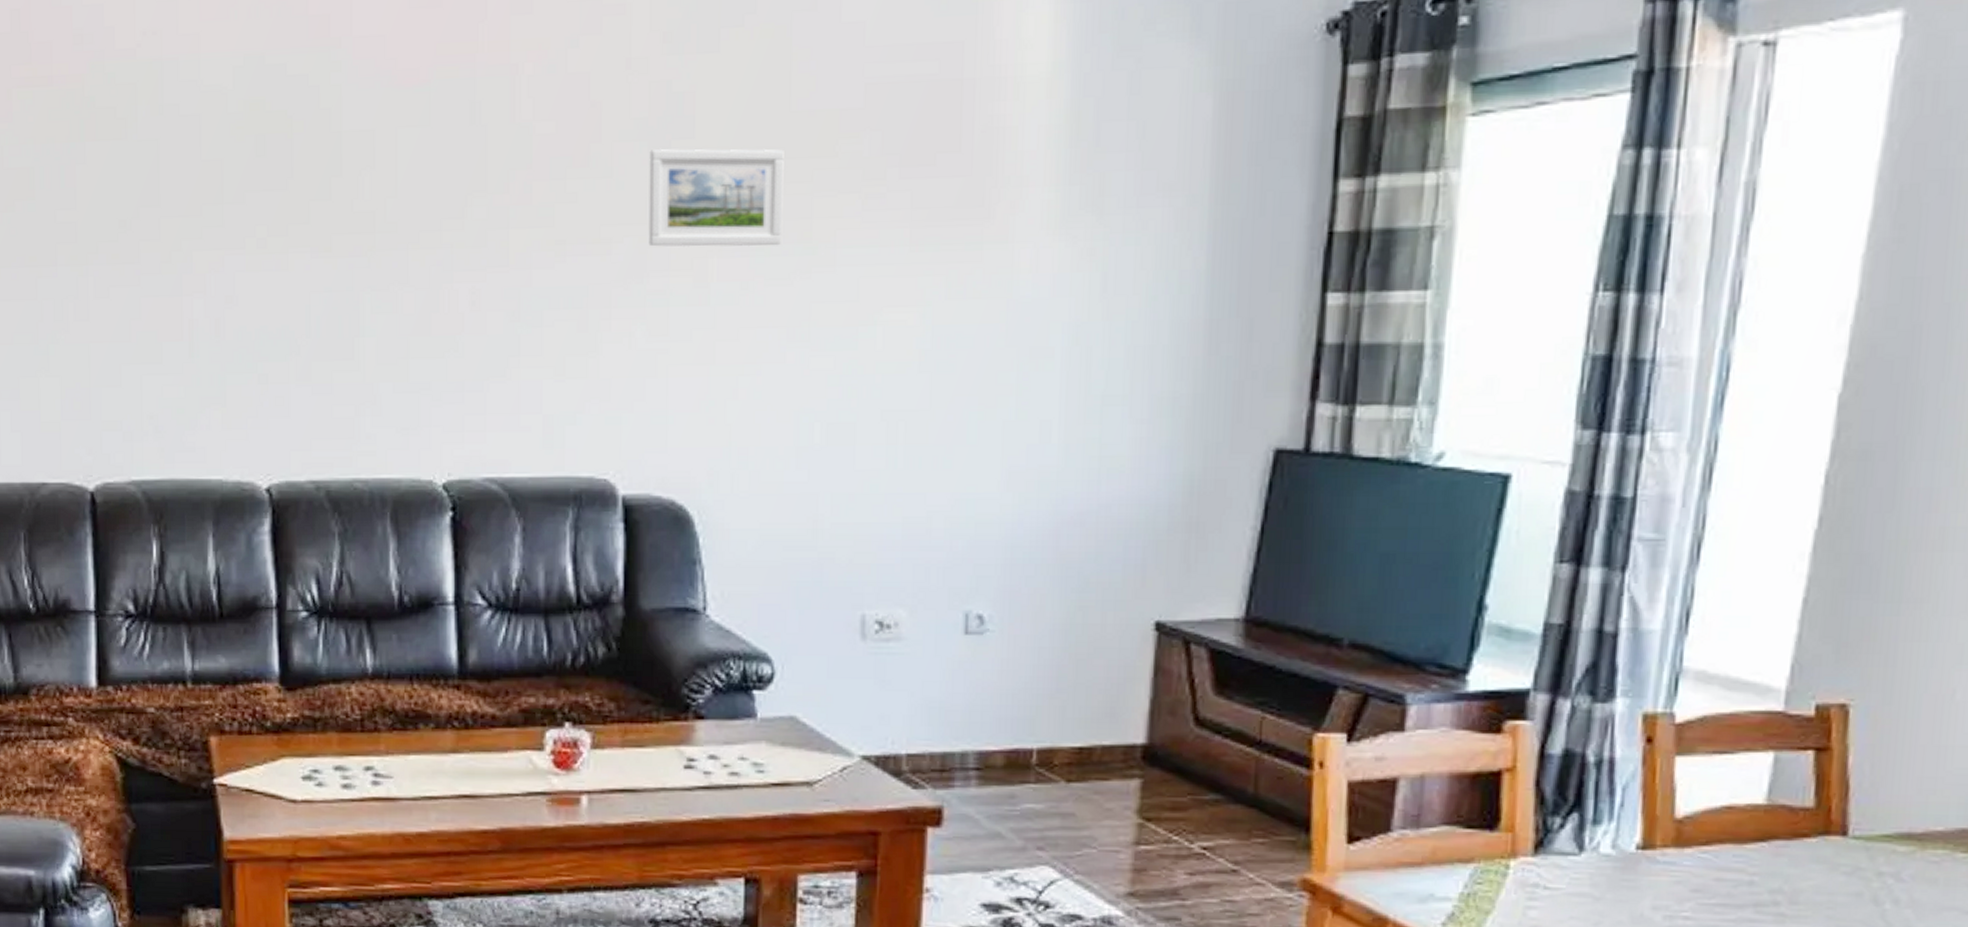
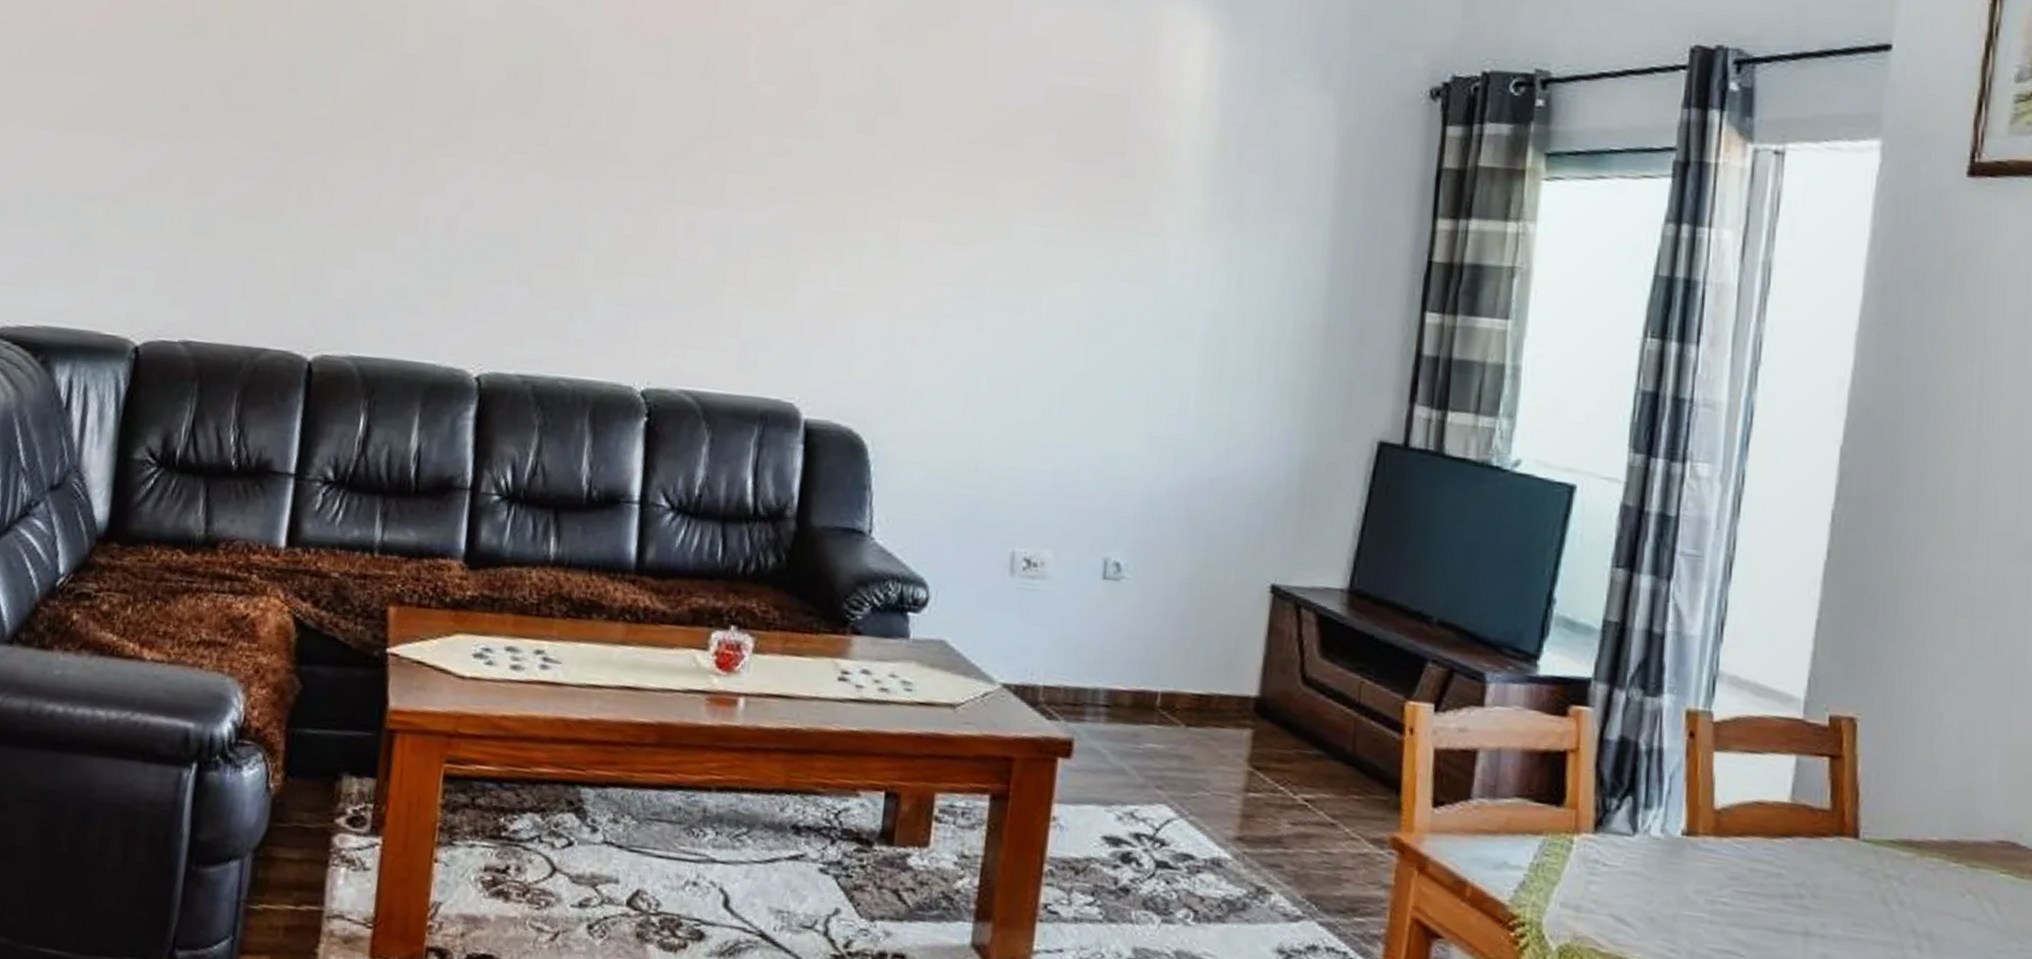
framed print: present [648,149,784,247] -> none [849,121,974,216]

